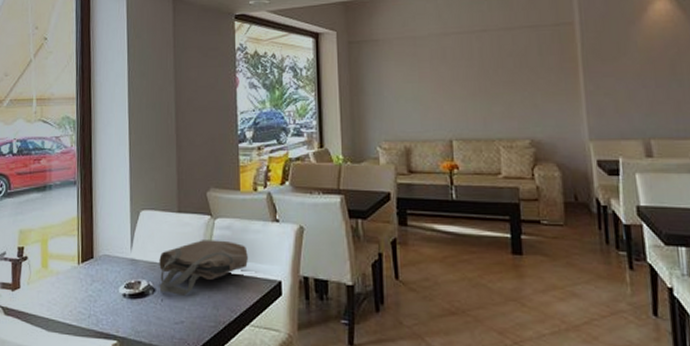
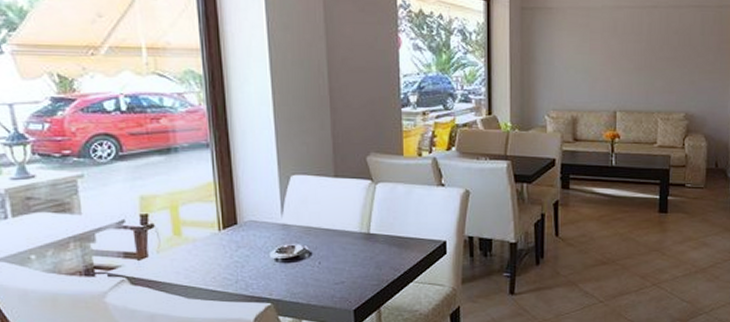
tote bag: present [159,240,248,297] -> none [315,204,412,259]

